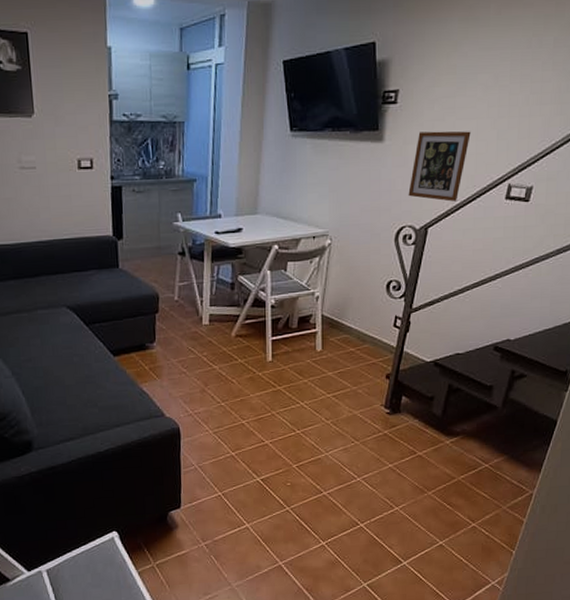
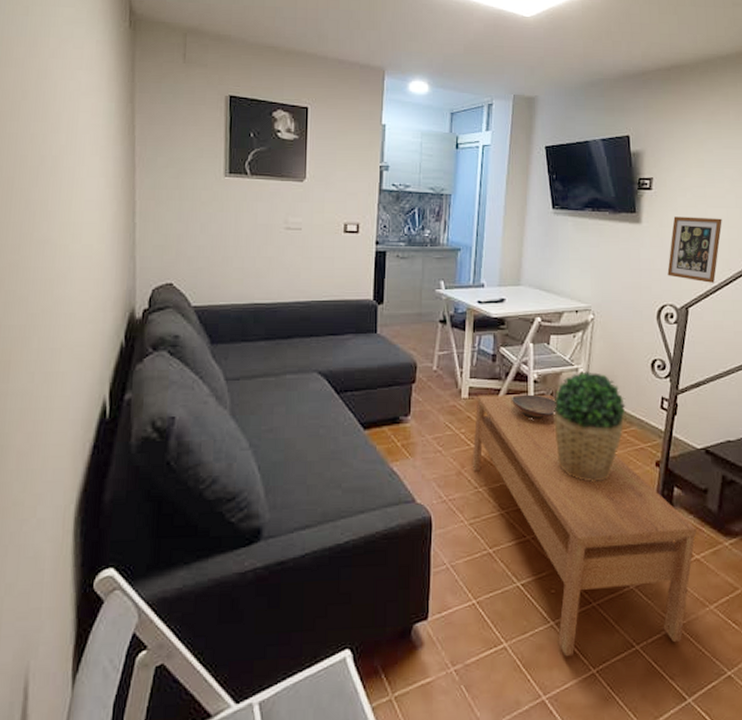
coffee table: none [214,318,421,534] -> present [472,394,697,657]
decorative bowl: none [249,318,294,341] -> present [511,394,558,419]
potted plant: none [290,295,360,394] -> present [553,371,626,481]

